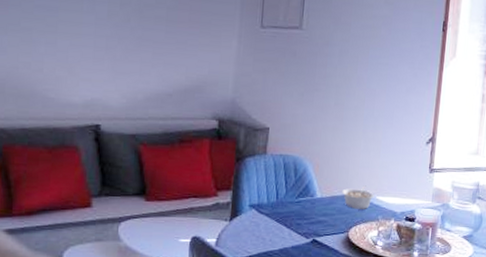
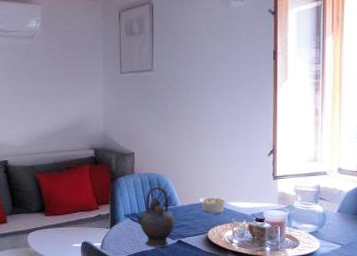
teapot: none [260,172,311,247] -> present [132,186,175,248]

